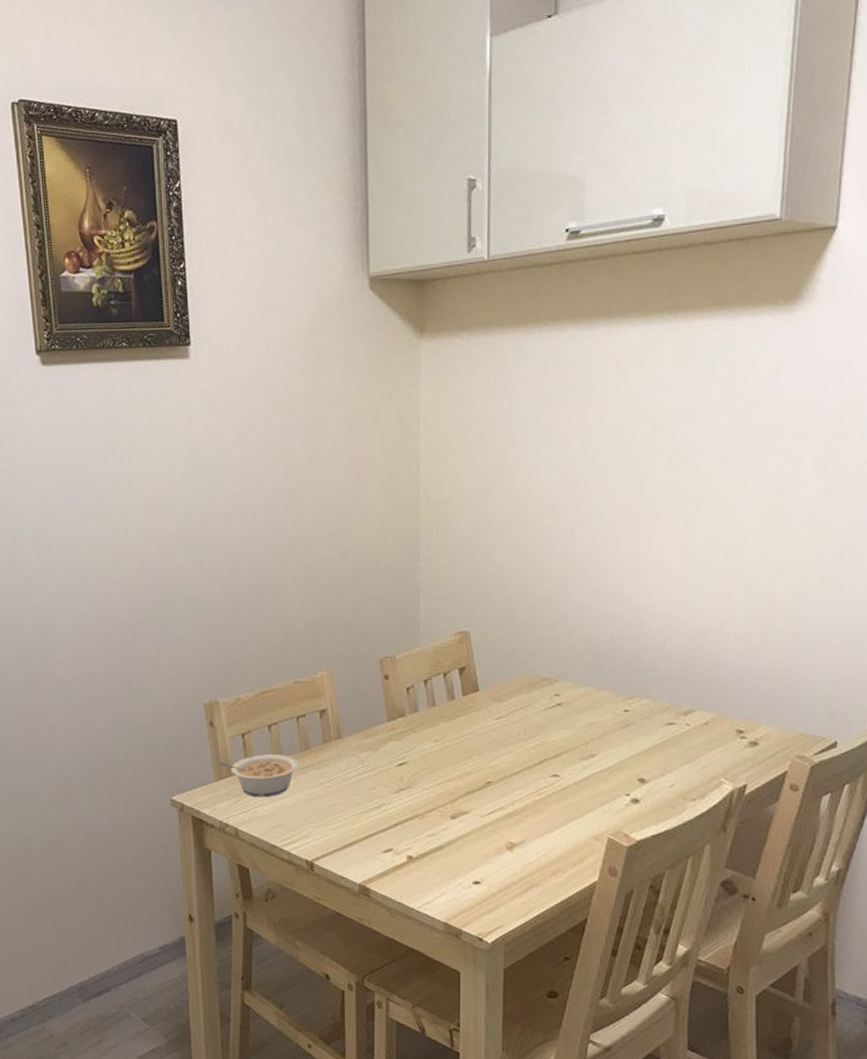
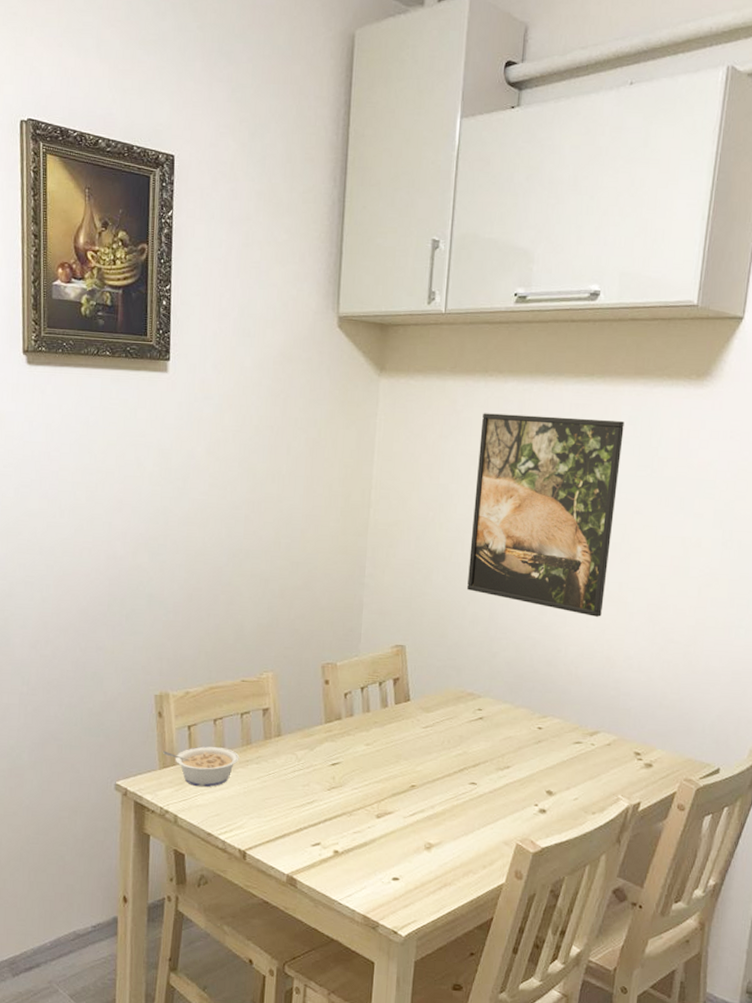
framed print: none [534,361,702,583] -> present [467,413,624,617]

